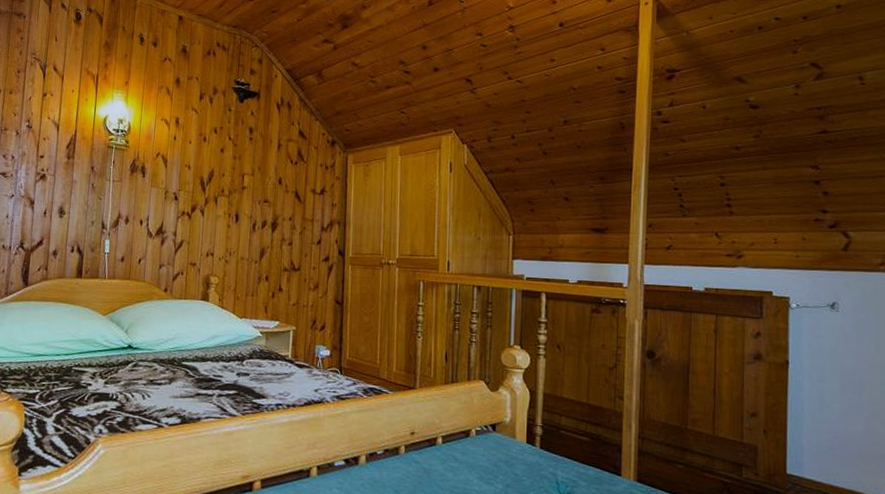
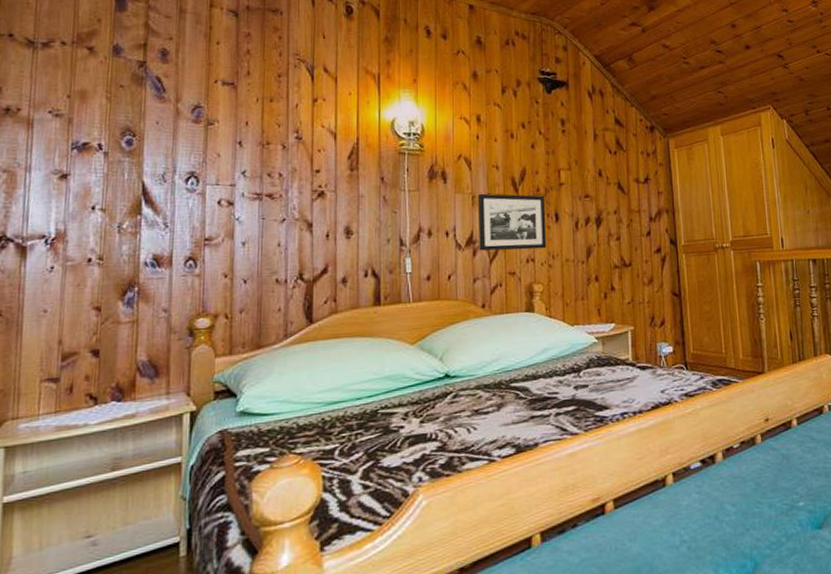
picture frame: none [167,189,228,245] -> present [478,193,547,251]

